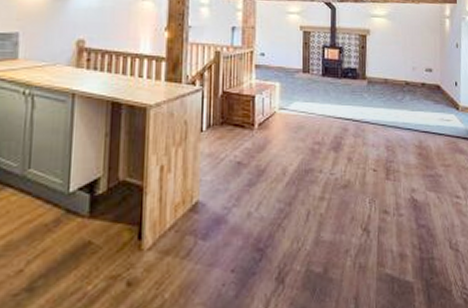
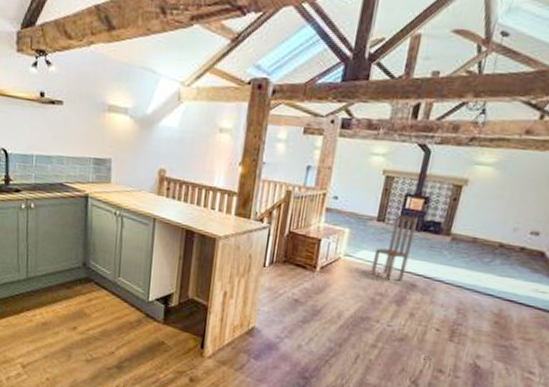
chair: none [306,65,337,129] -> present [370,214,418,282]

